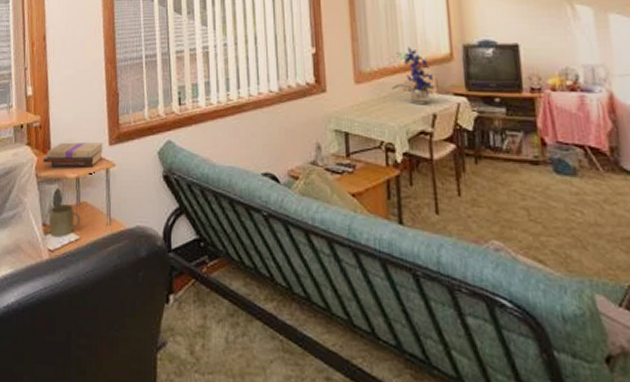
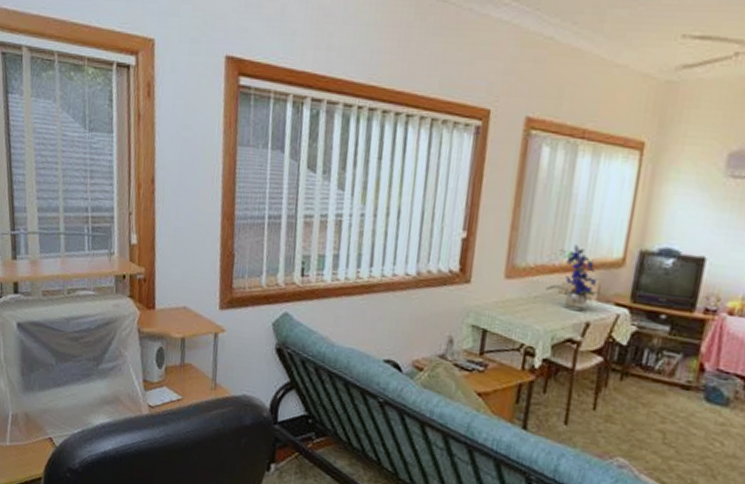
books: present [43,142,103,168] -> none [146,299,213,330]
mug: present [49,203,81,238] -> none [150,362,185,396]

